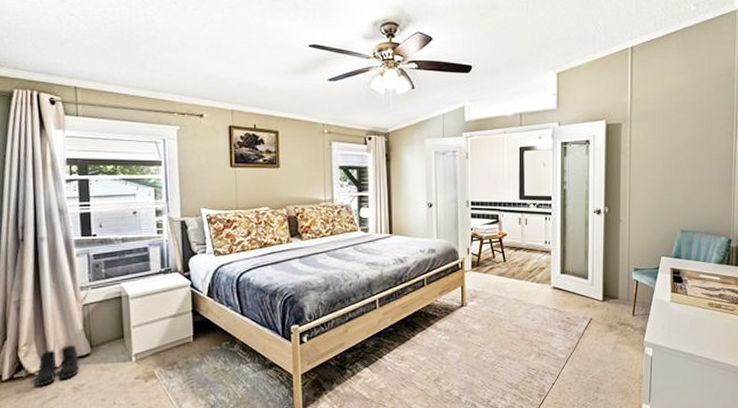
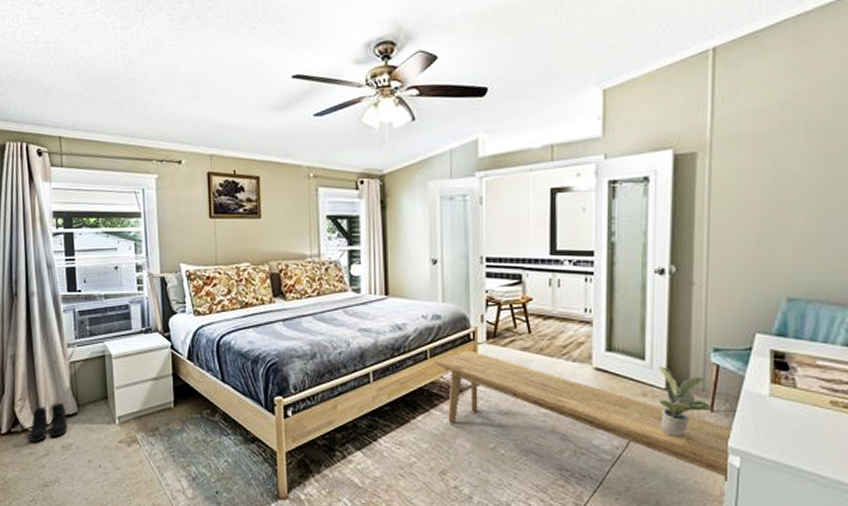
bench: none [431,277,648,370] -> present [436,350,734,484]
potted plant: none [597,284,634,336] -> present [658,367,712,436]

